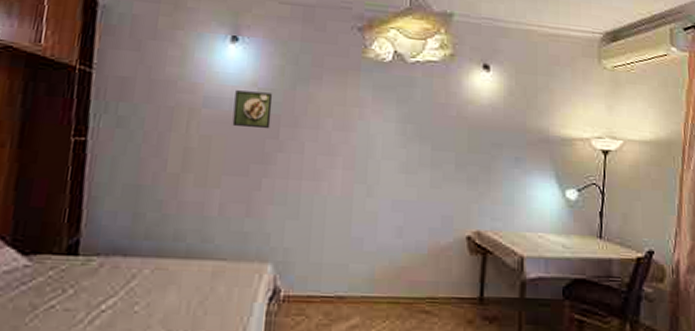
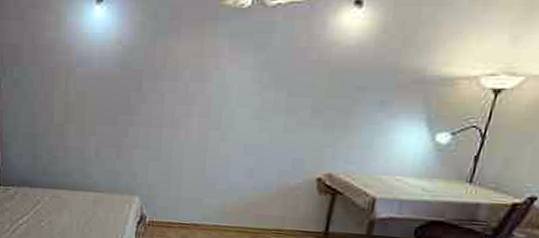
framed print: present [232,90,273,129] -> none [102,49,136,83]

